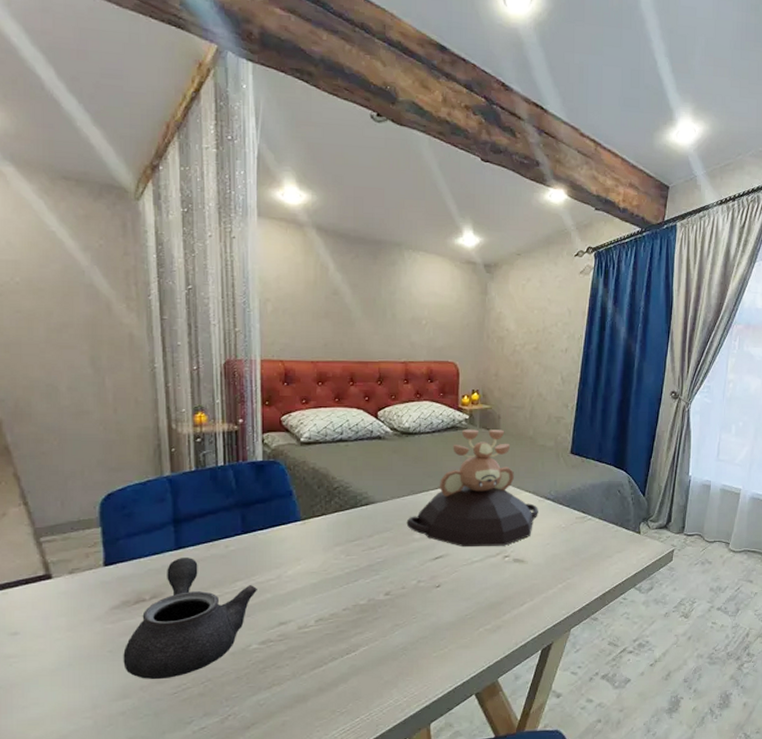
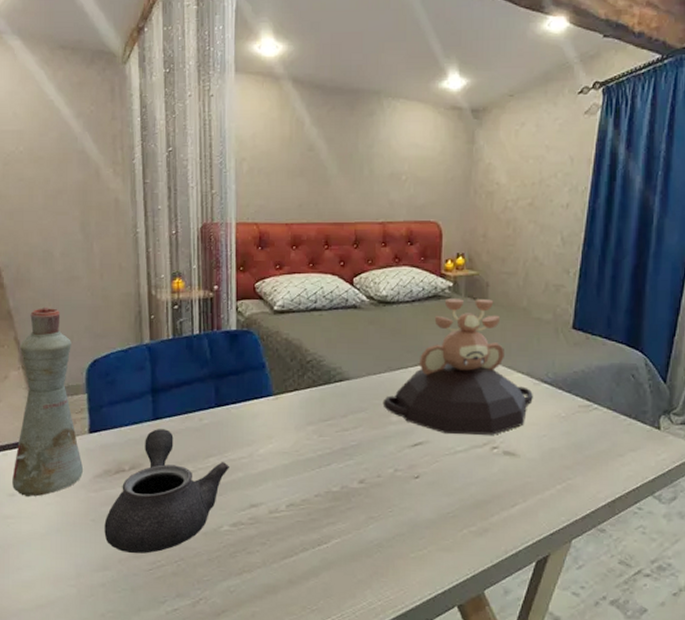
bottle: none [14,441,99,635] -> present [12,306,84,498]

